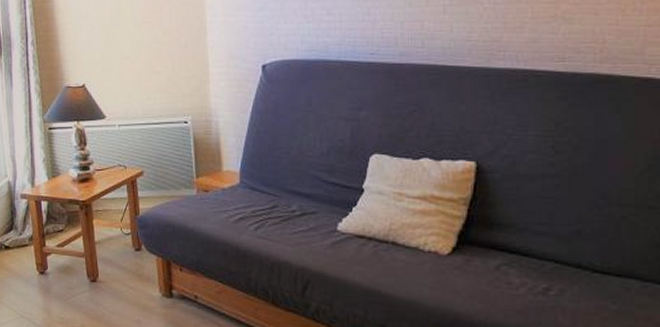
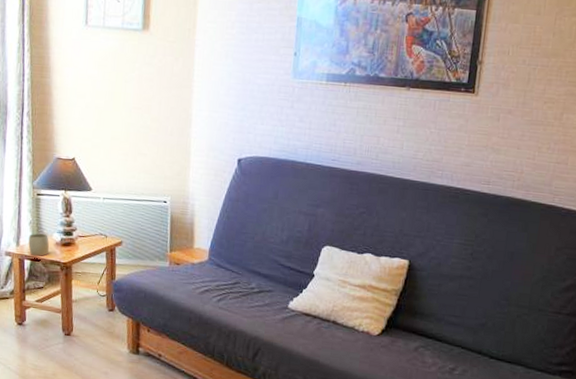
mug: none [44,171,67,197] -> present [28,233,50,257]

